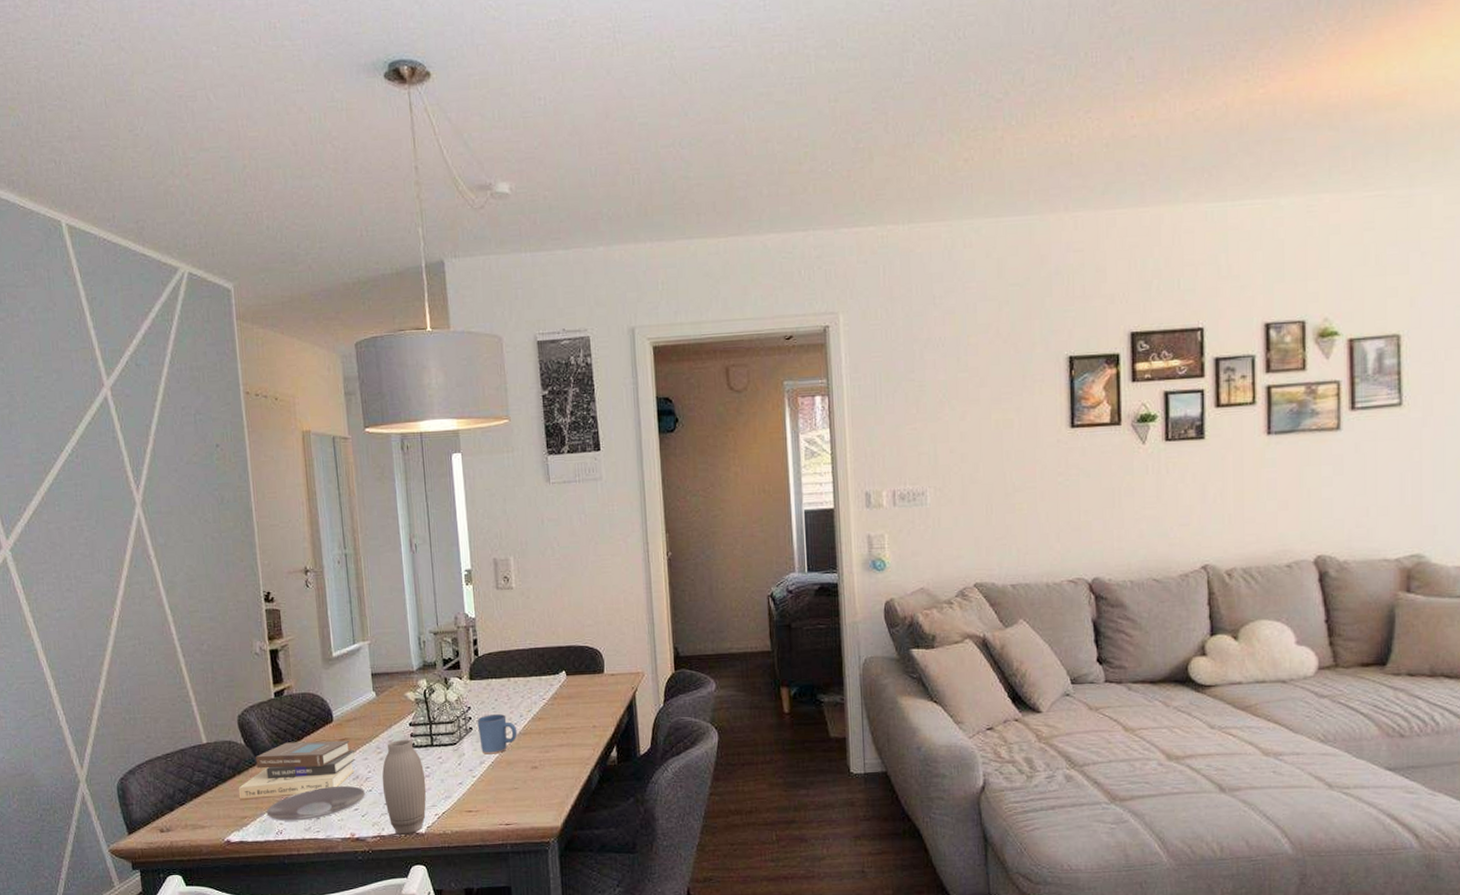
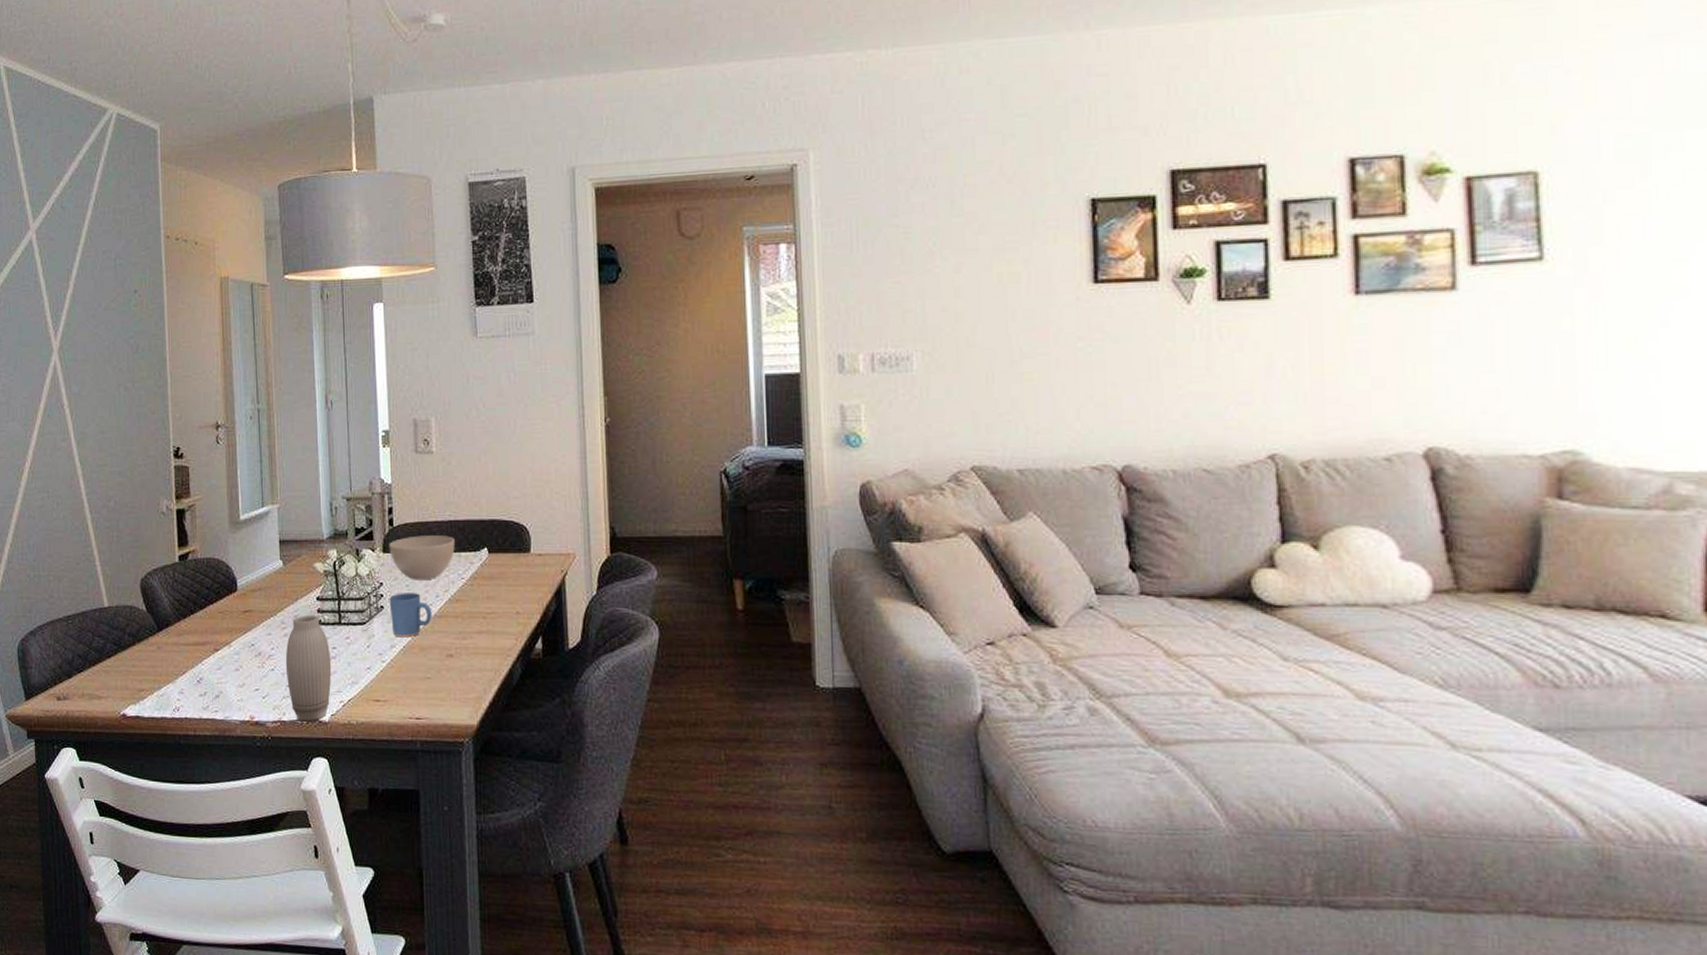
books: present [238,740,356,801] -> none [137,611,259,672]
plate: present [266,785,366,821] -> none [164,662,268,698]
bowl: none [475,662,536,703] -> present [389,535,455,580]

